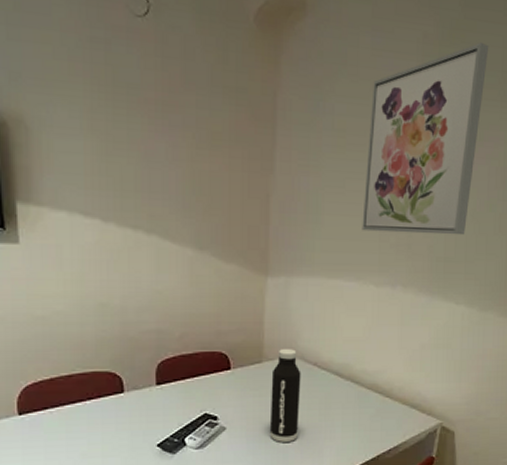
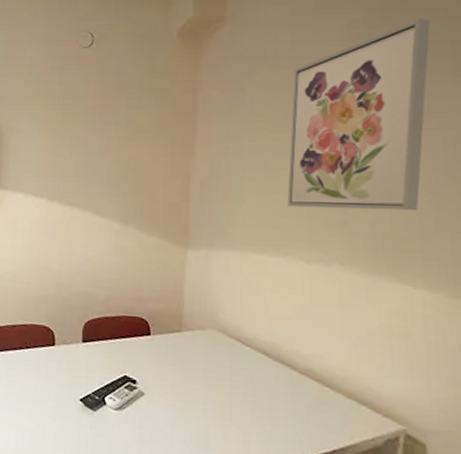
water bottle: present [269,349,301,442] -> none [188,320,223,420]

